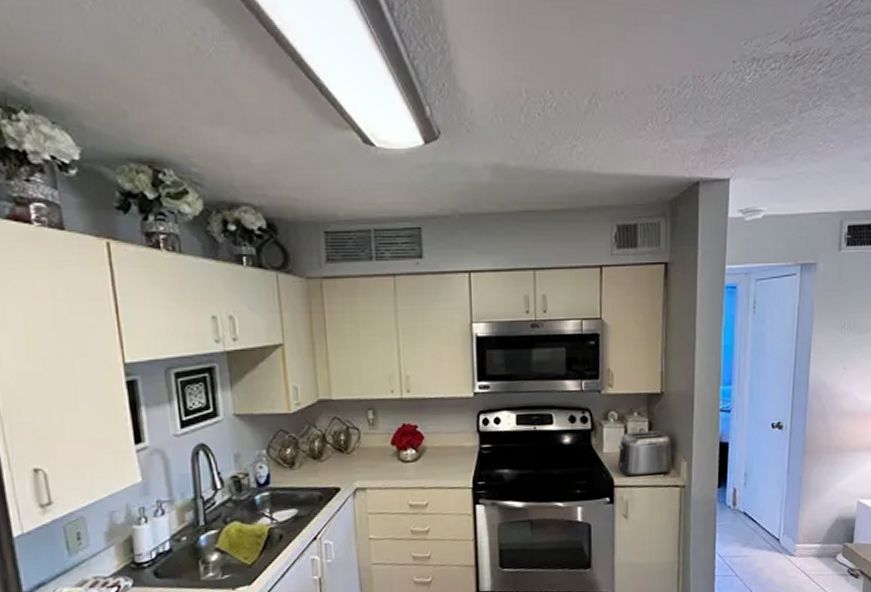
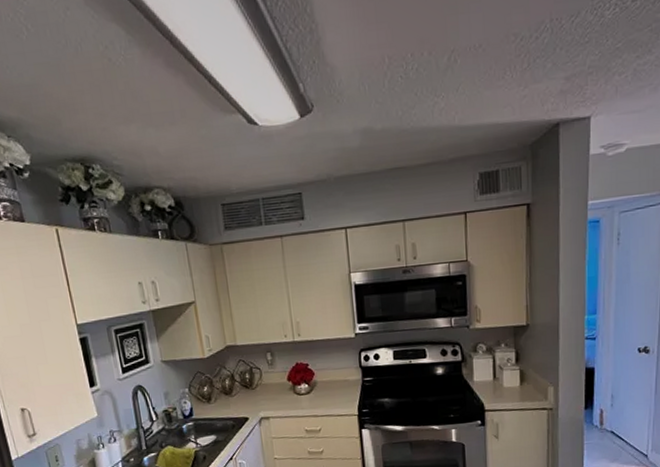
toaster: present [617,430,673,478] -> none [487,359,540,403]

